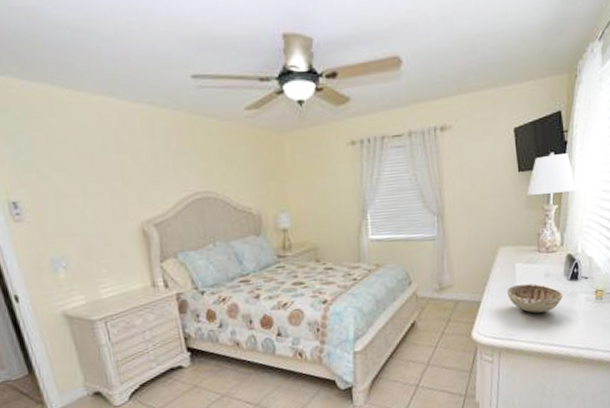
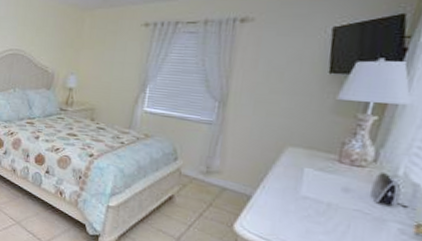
decorative bowl: present [507,283,563,313] -> none [287,190,365,230]

